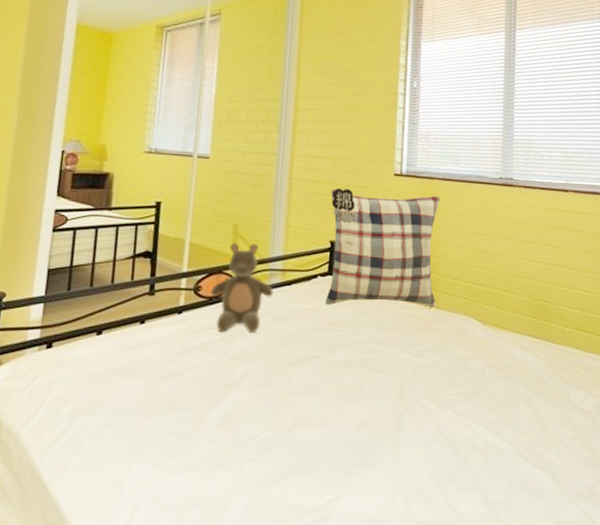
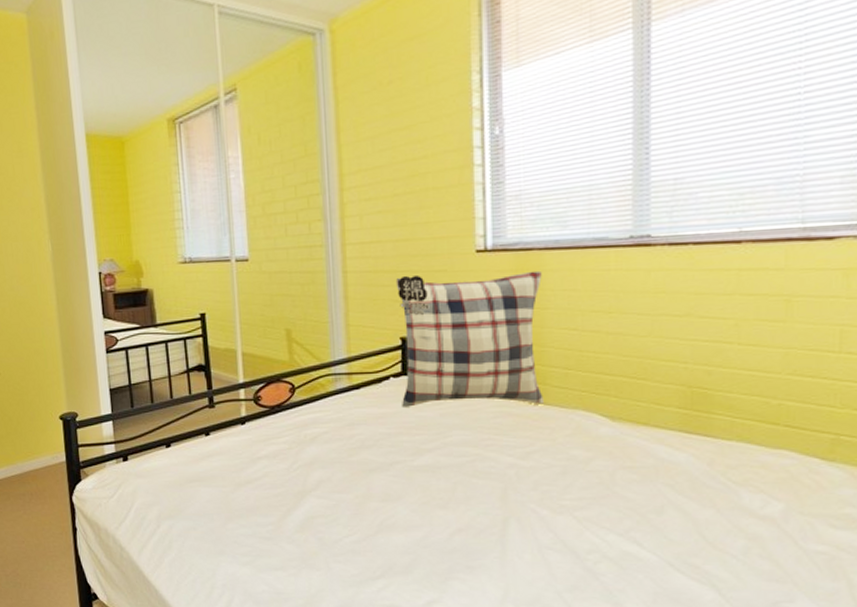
stuffed bear: present [211,242,273,332] -> none [272,347,340,440]

